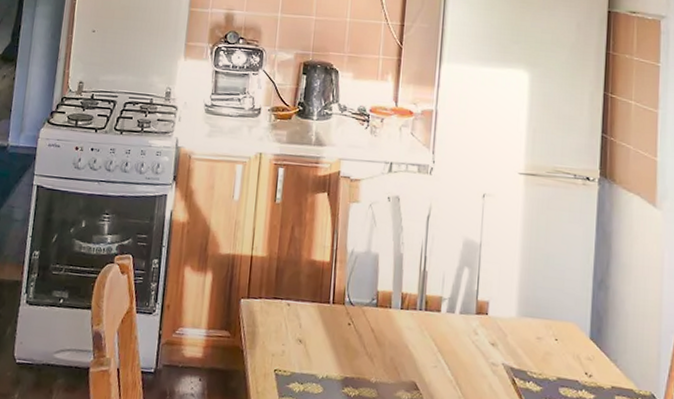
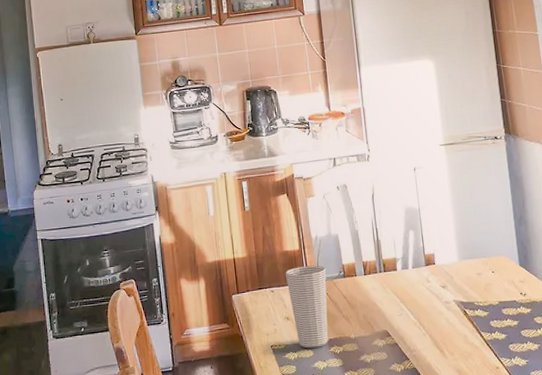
cup: none [307,281,356,384] -> present [285,265,329,348]

